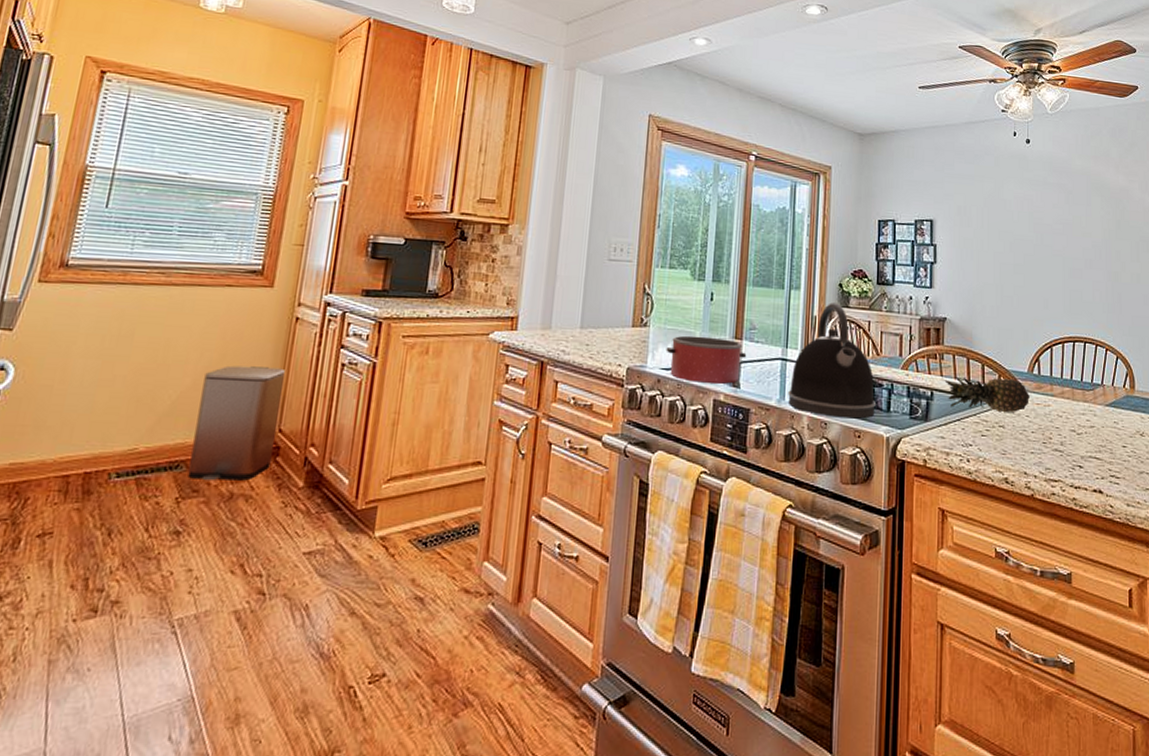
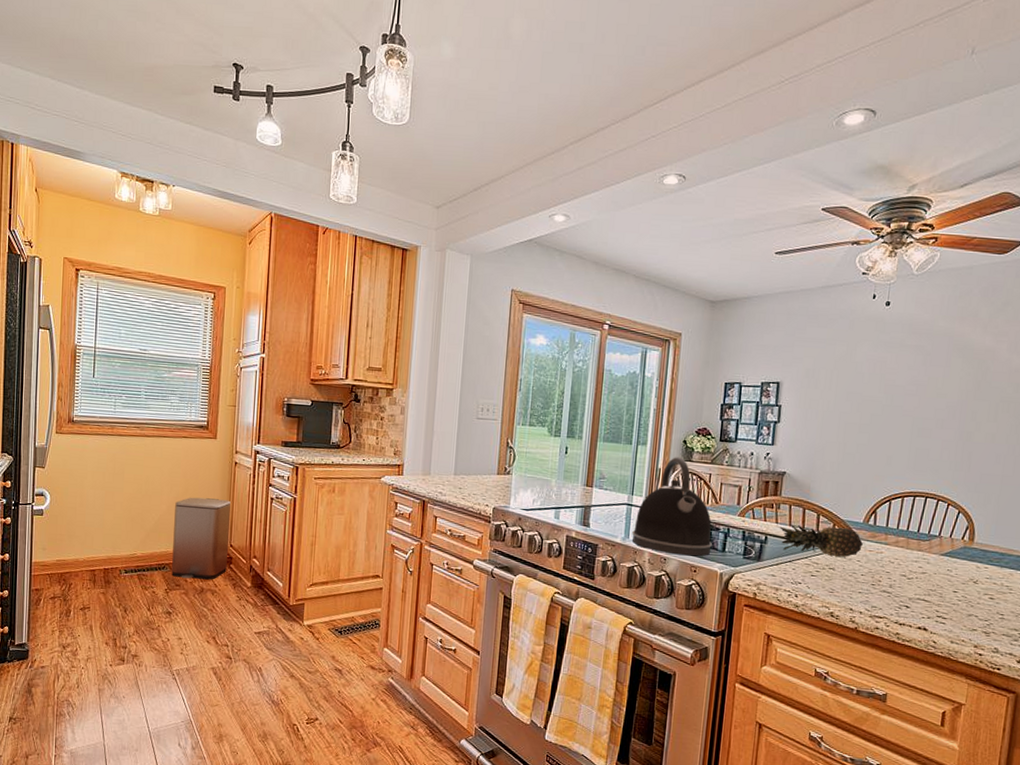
cooking pot: present [666,335,747,385] -> none [526,482,596,524]

